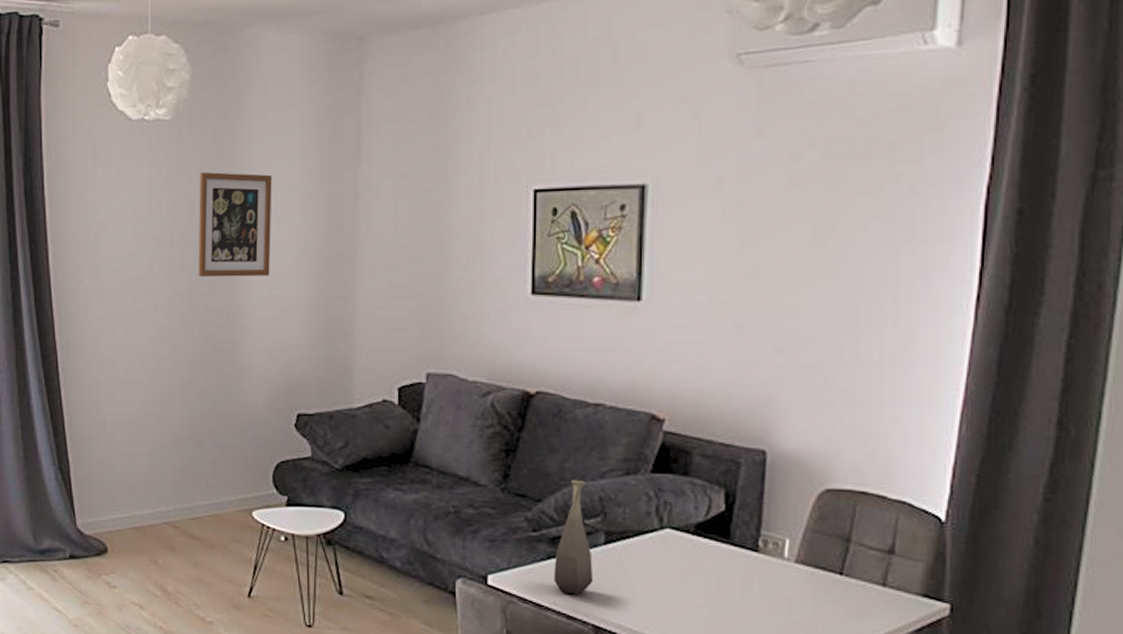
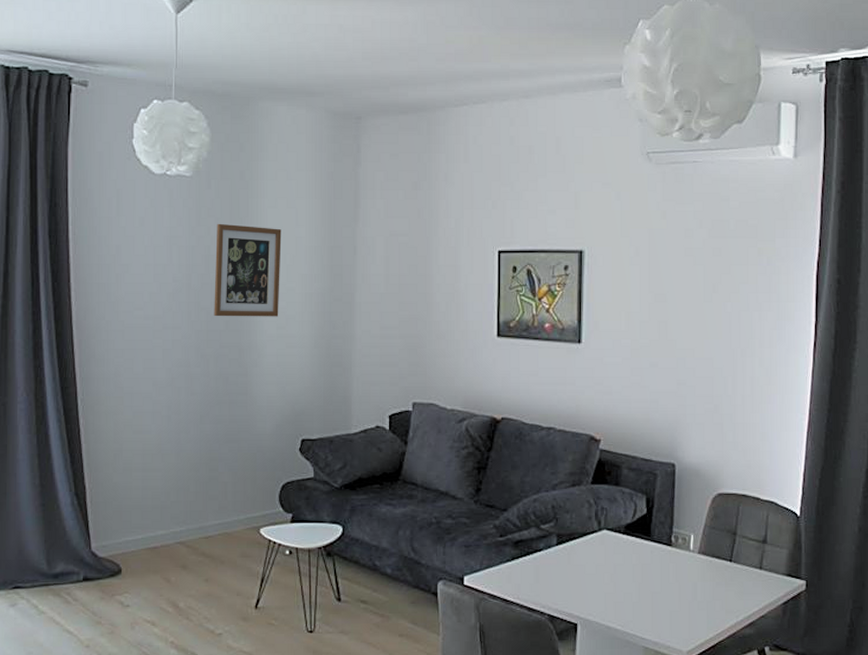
bottle: present [554,480,594,595] -> none [517,491,549,590]

